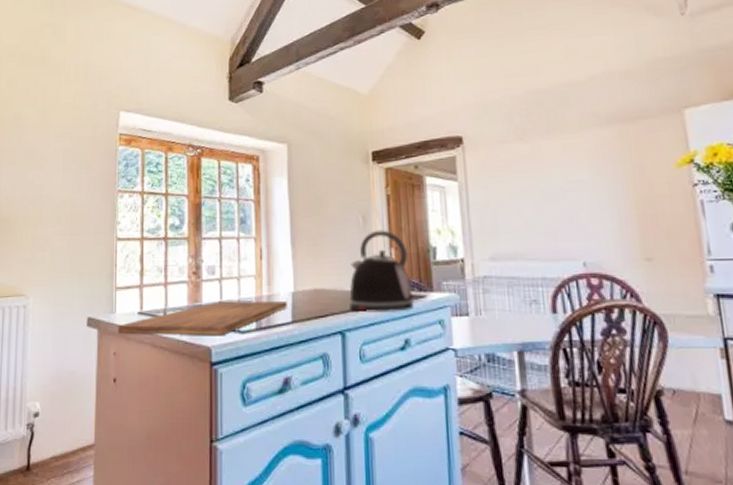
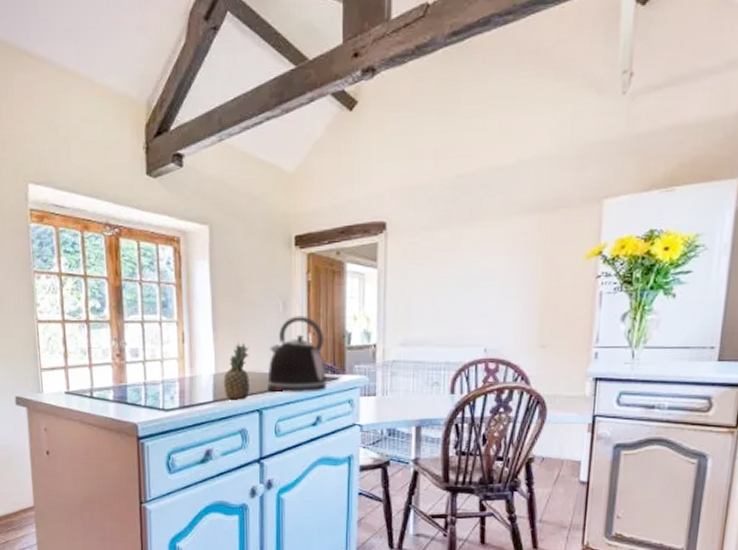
cutting board: present [118,300,287,335] -> none [47,381,209,413]
fruit: none [303,258,331,322] -> present [223,342,250,401]

